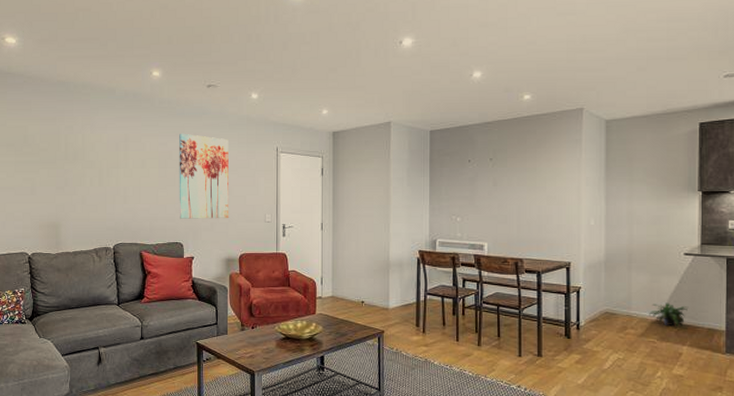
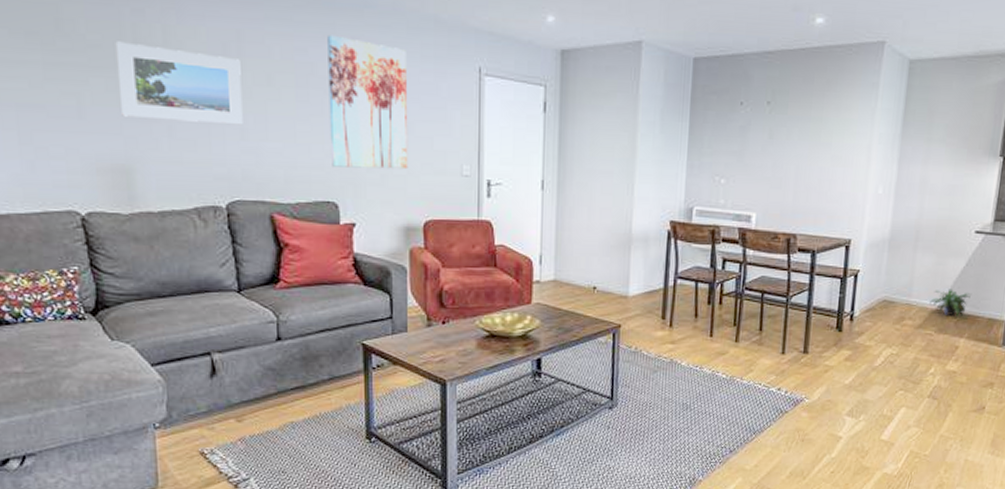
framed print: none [55,146,126,194] -> present [115,41,243,126]

